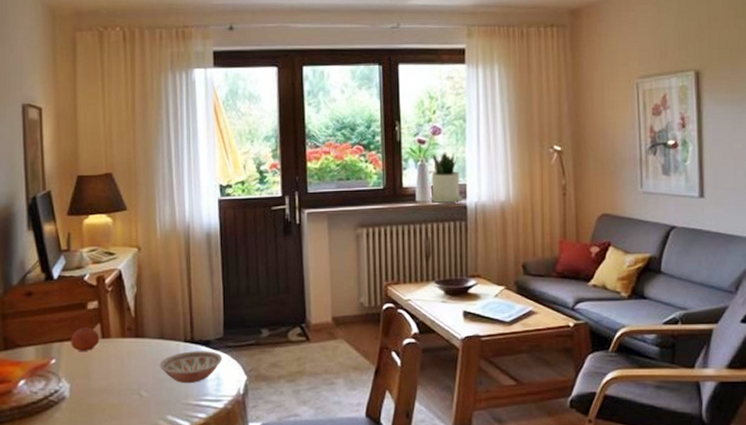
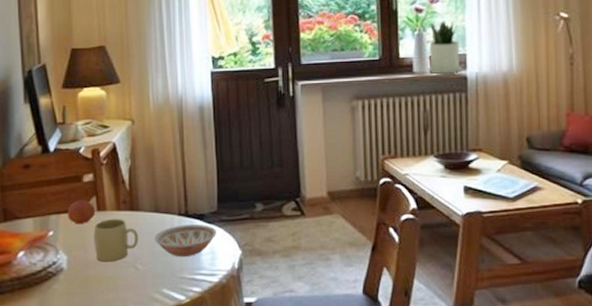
mug: none [97,346,144,390] -> present [94,218,139,262]

